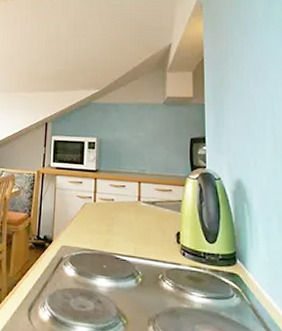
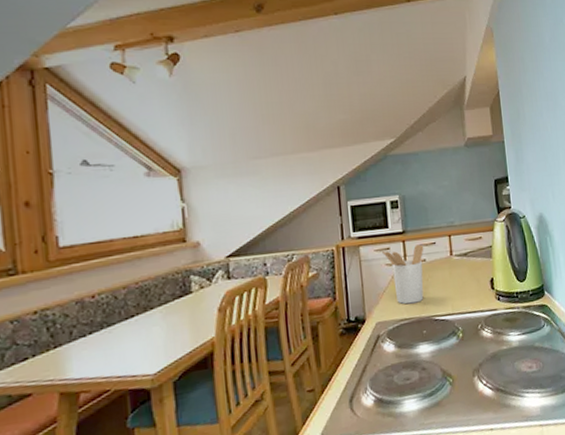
utensil holder: none [75,184,114,238] -> present [382,244,424,305]

